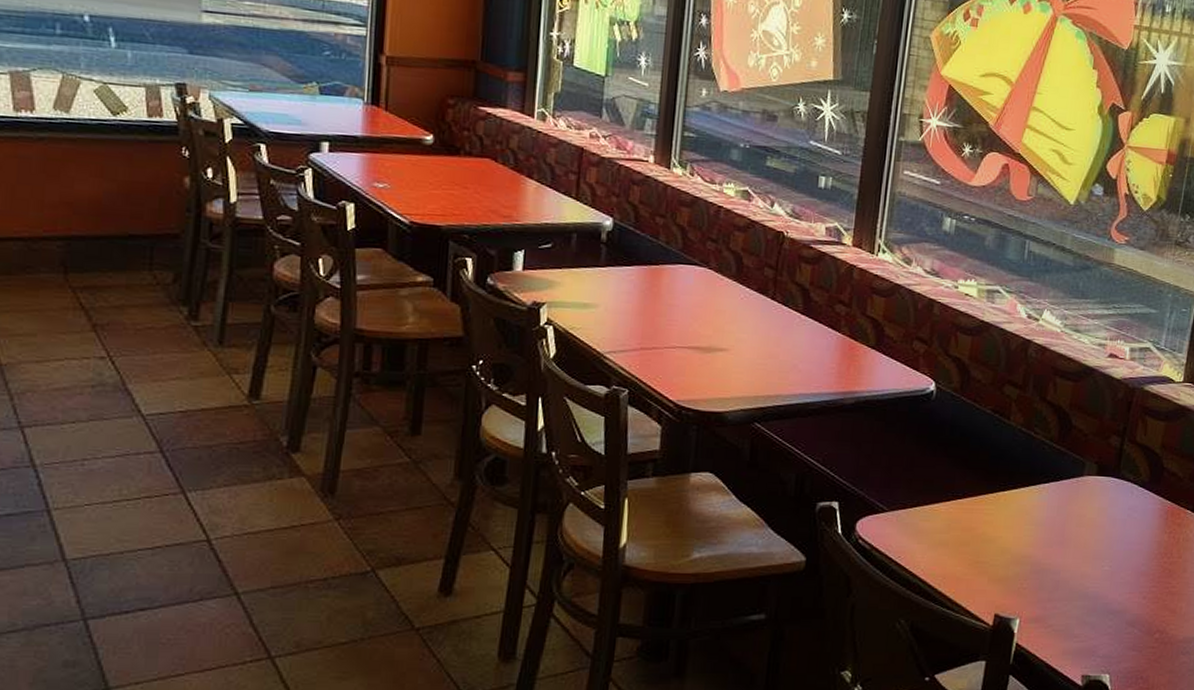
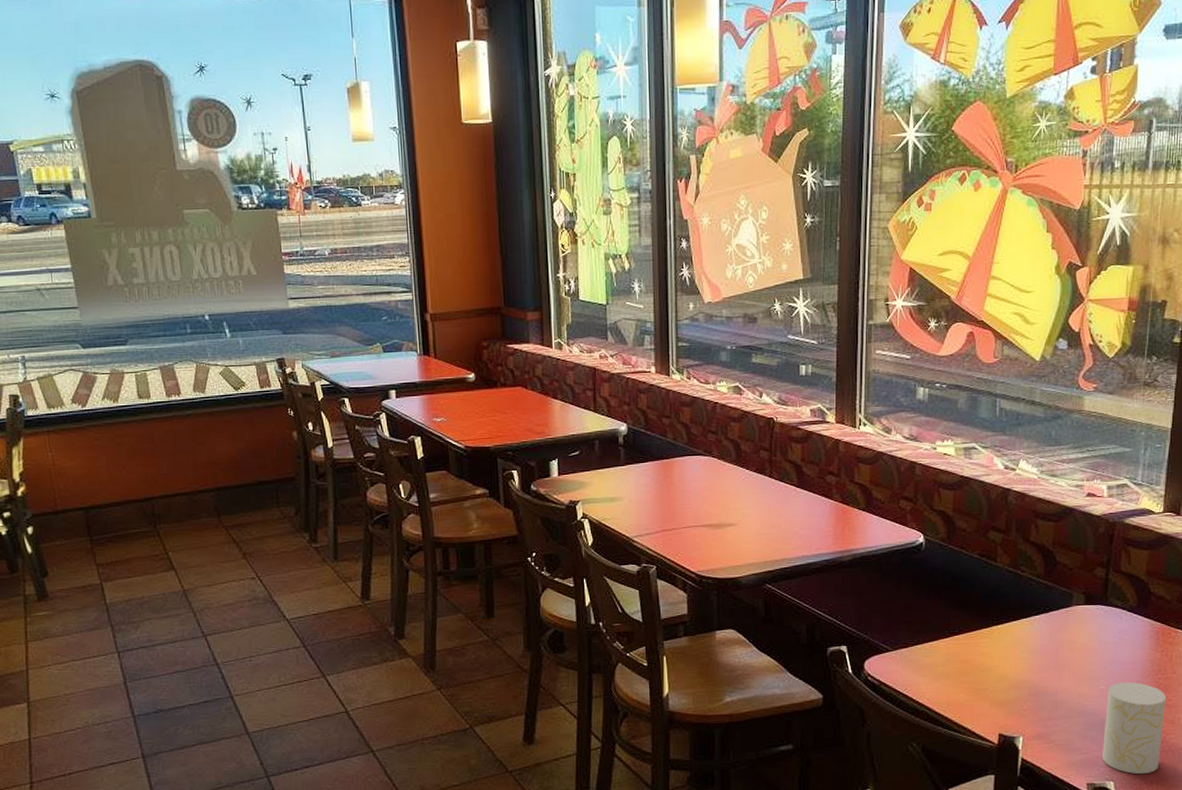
cup: none [1099,563,1170,668] -> present [1101,681,1167,775]

